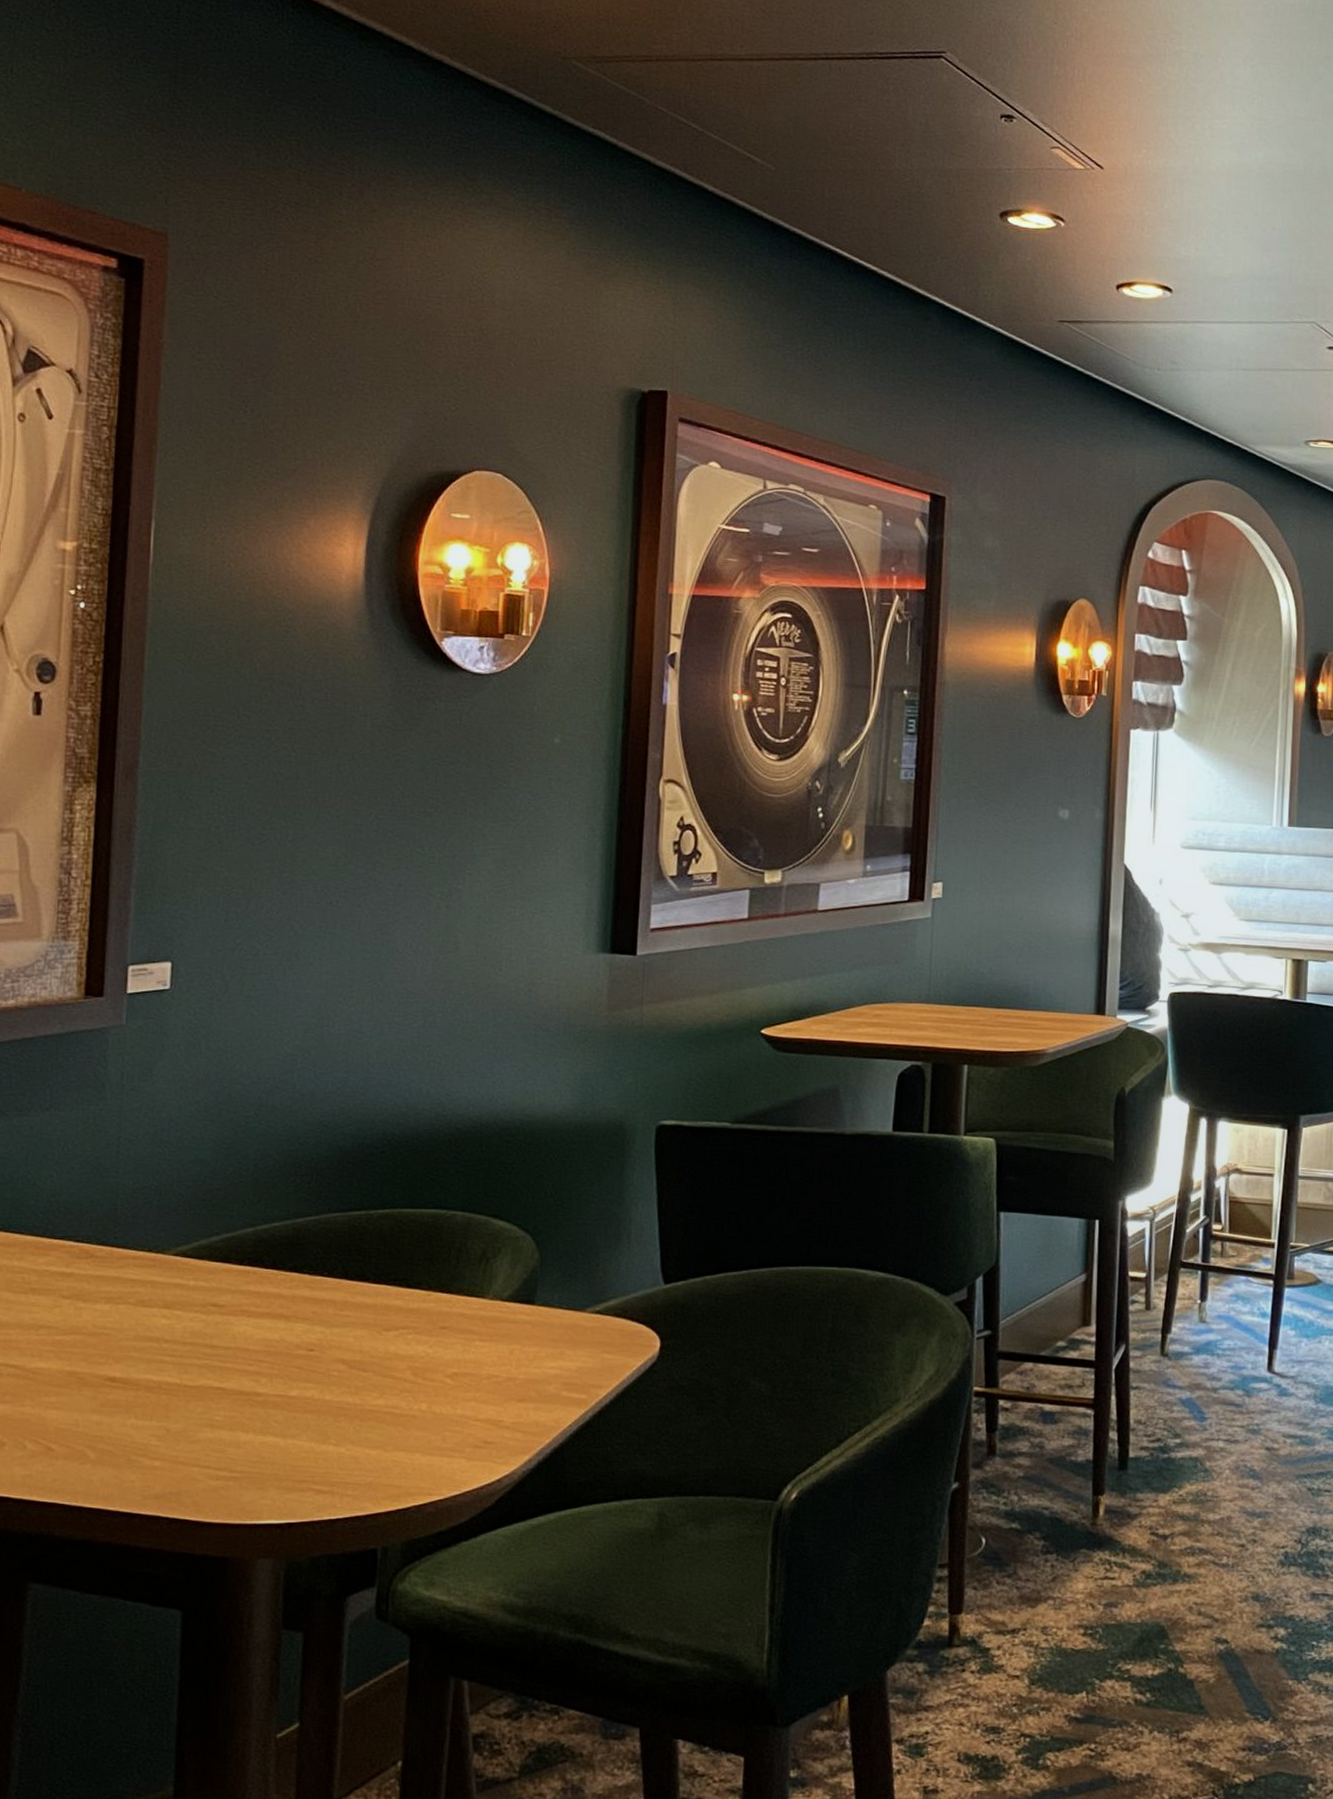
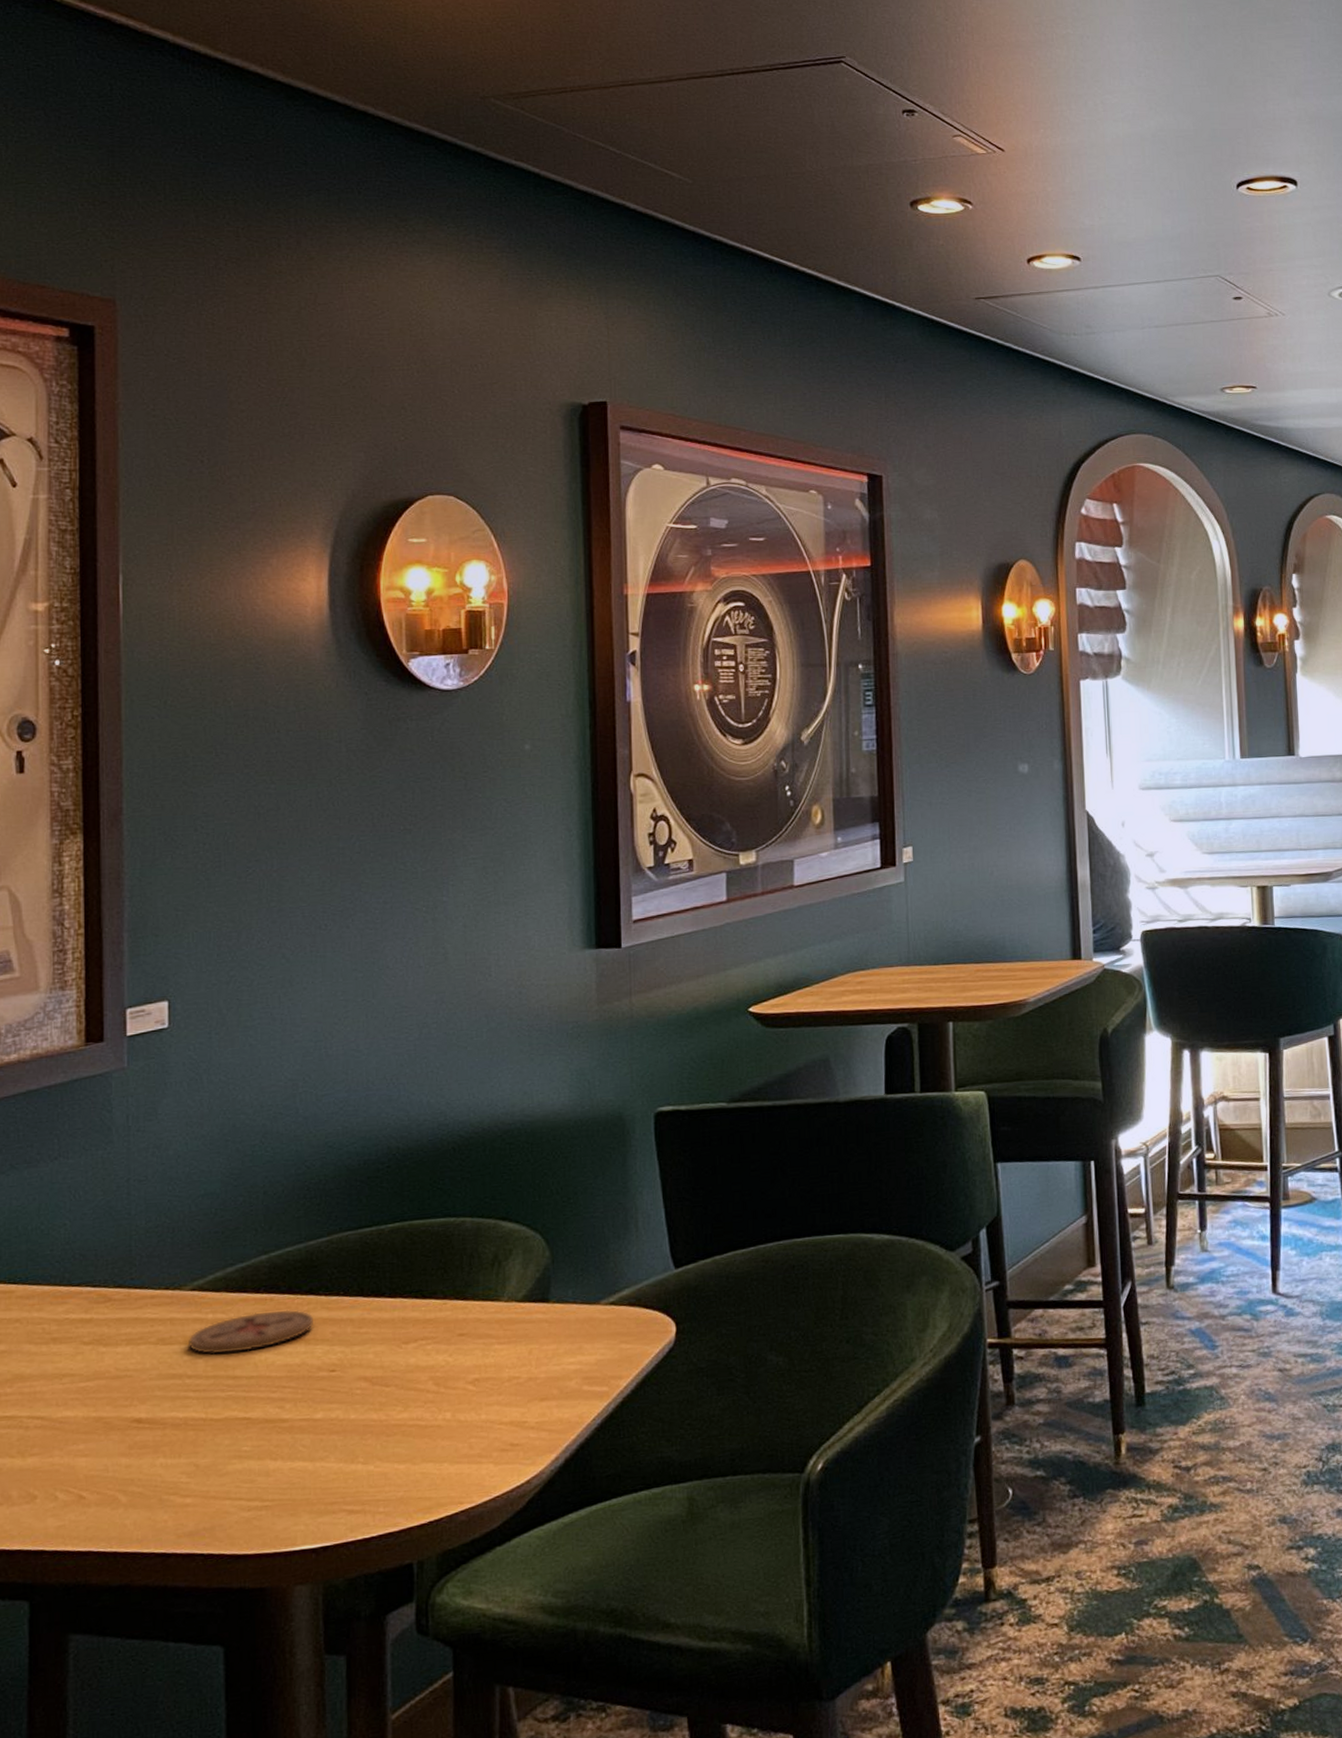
coaster: none [168,1284,295,1322] -> present [189,1310,313,1354]

